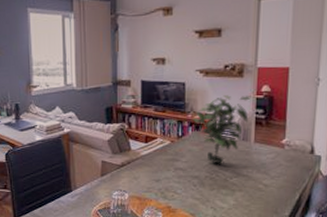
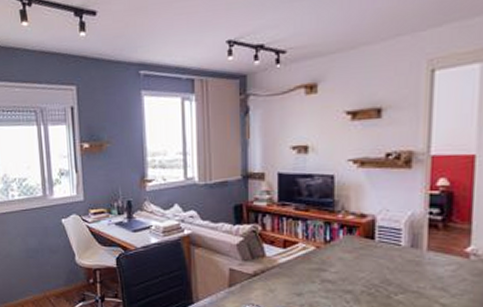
potted plant: present [192,95,251,164] -> none [343,190,423,277]

